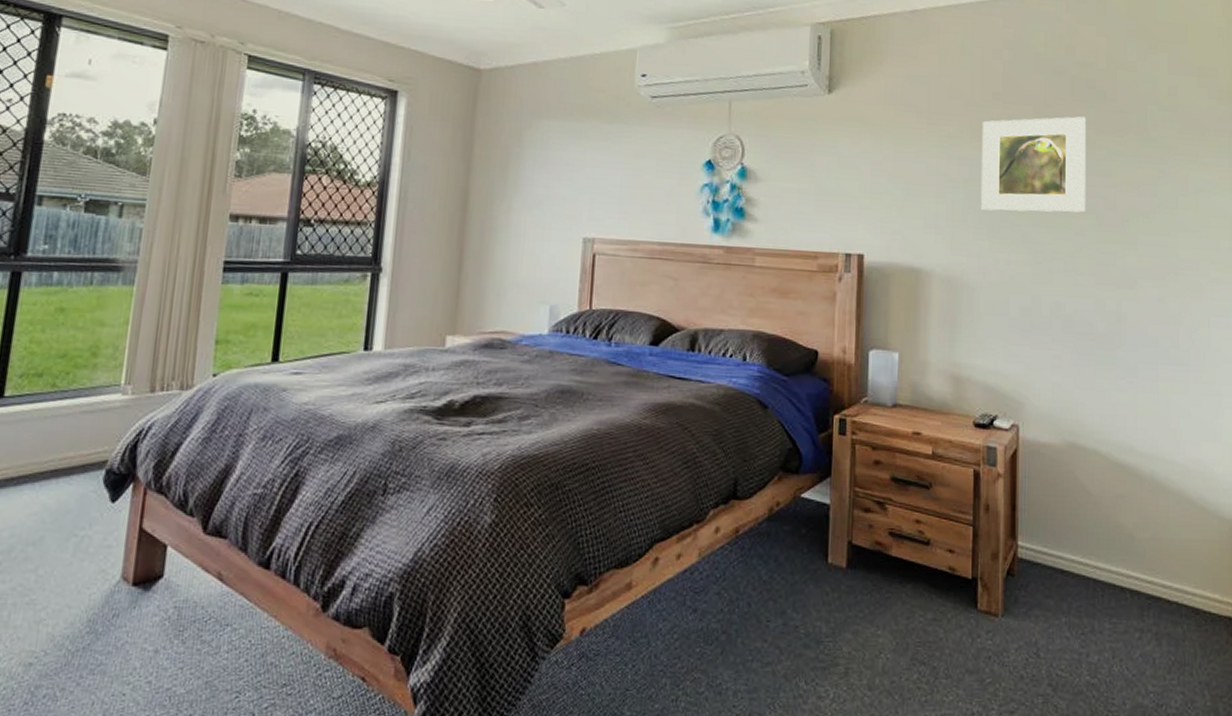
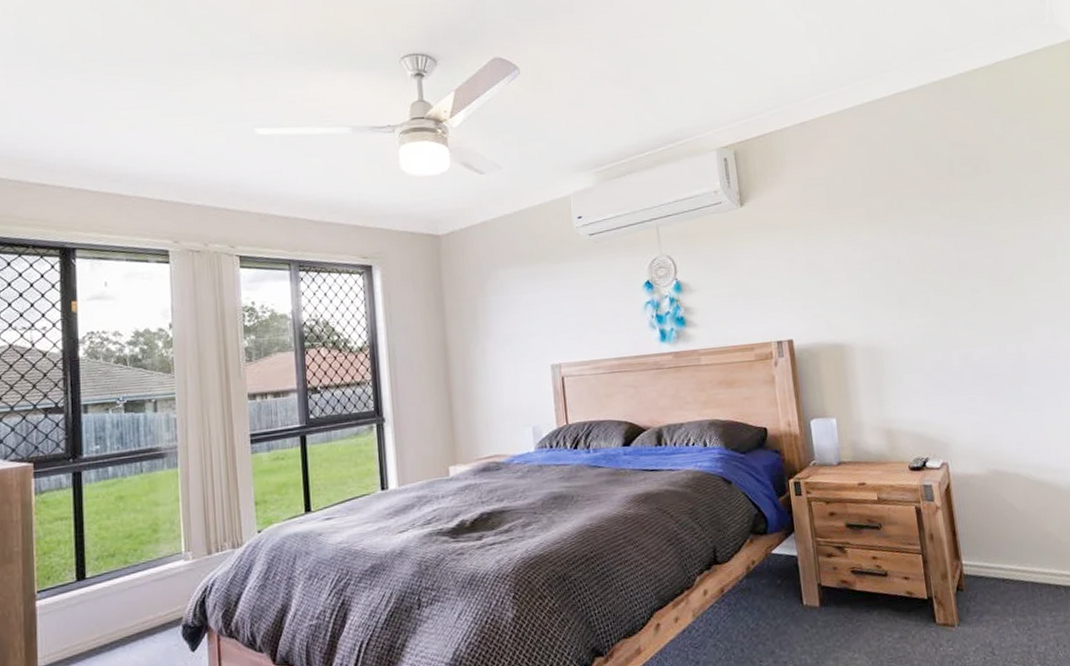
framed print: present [980,116,1086,213] -> none [877,190,978,285]

